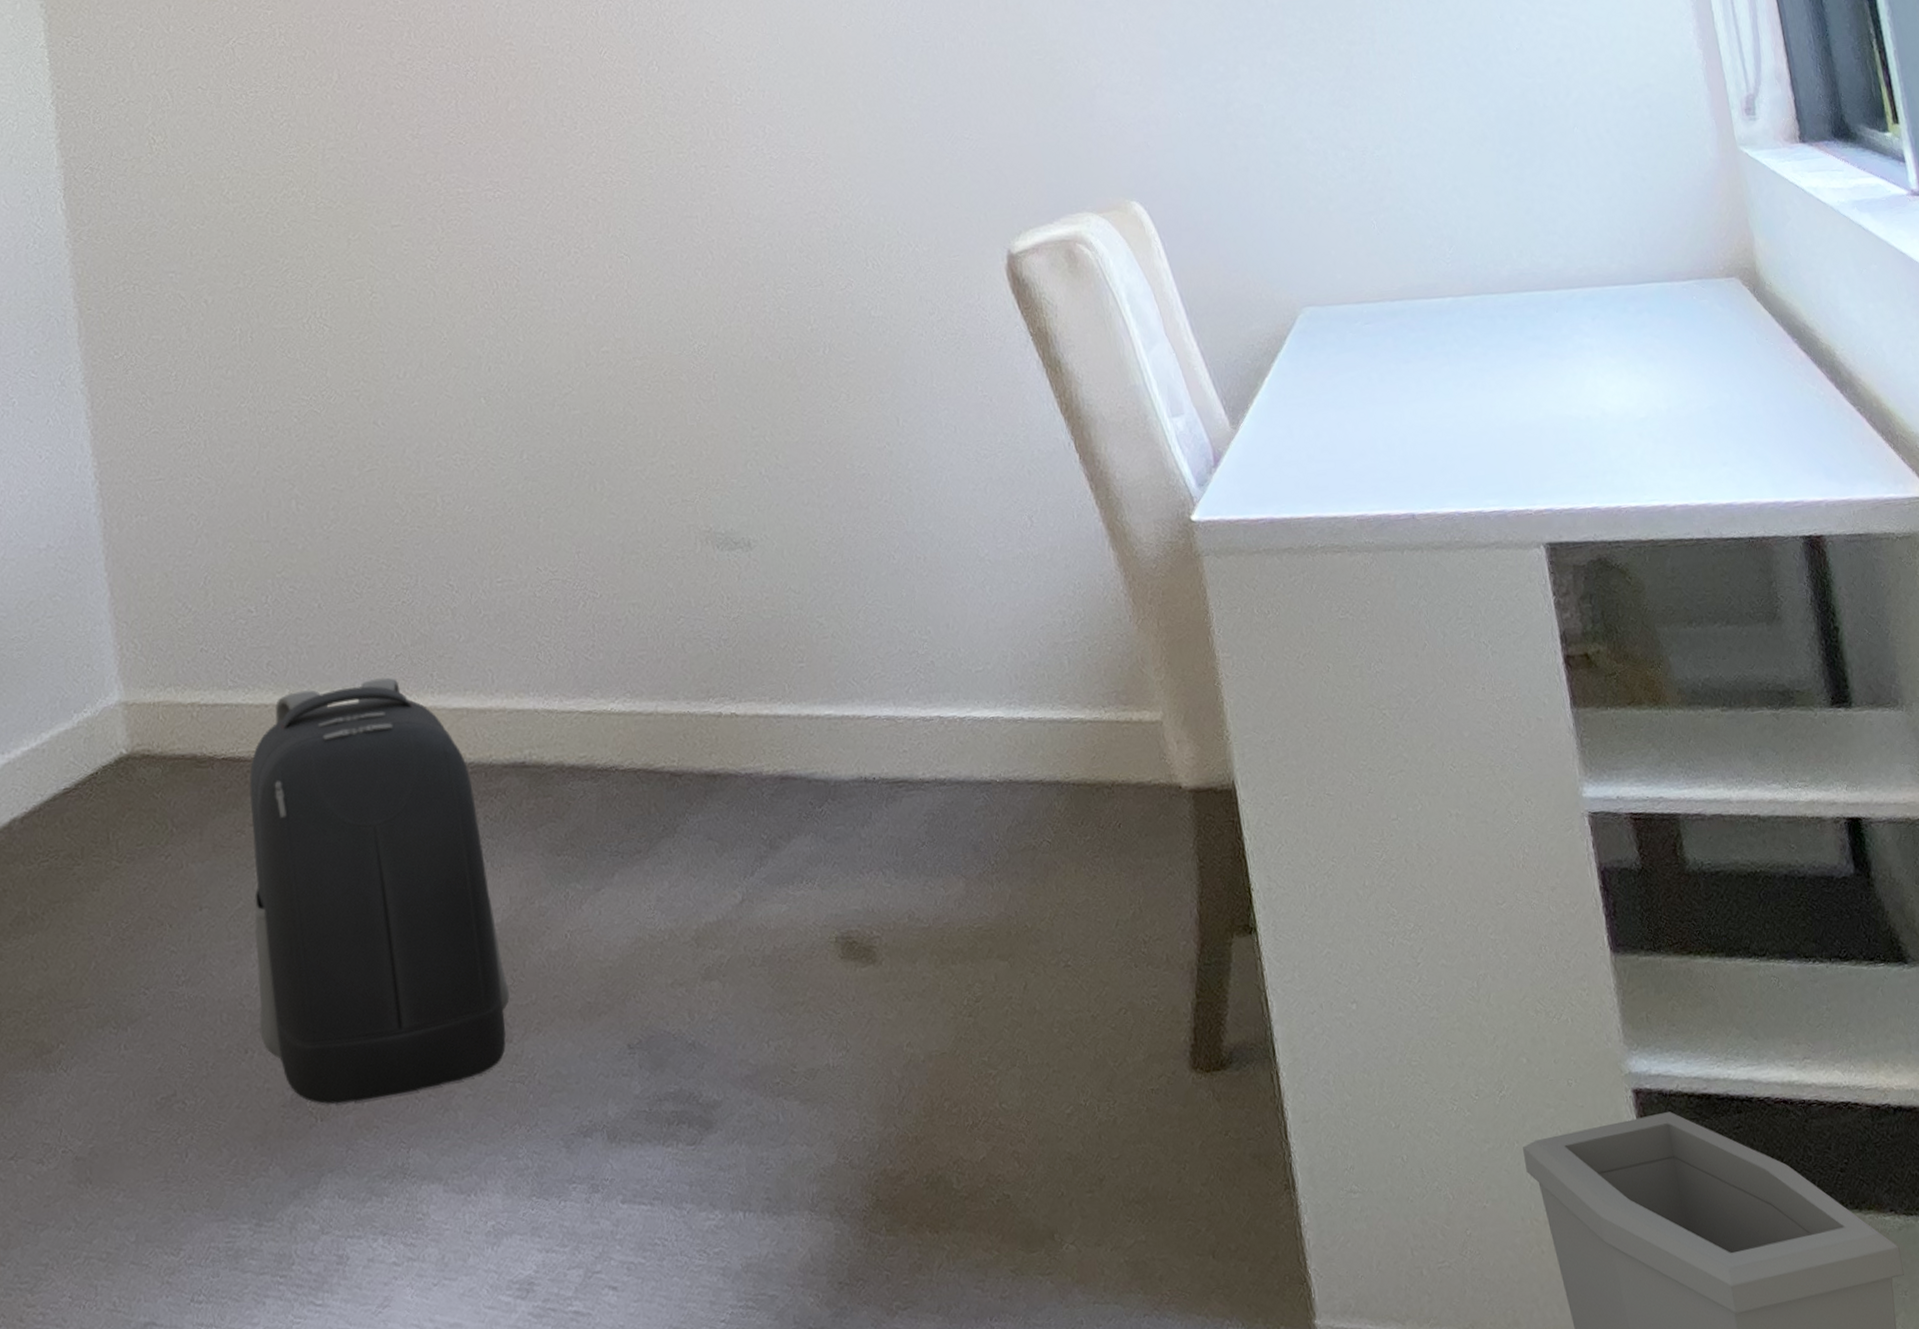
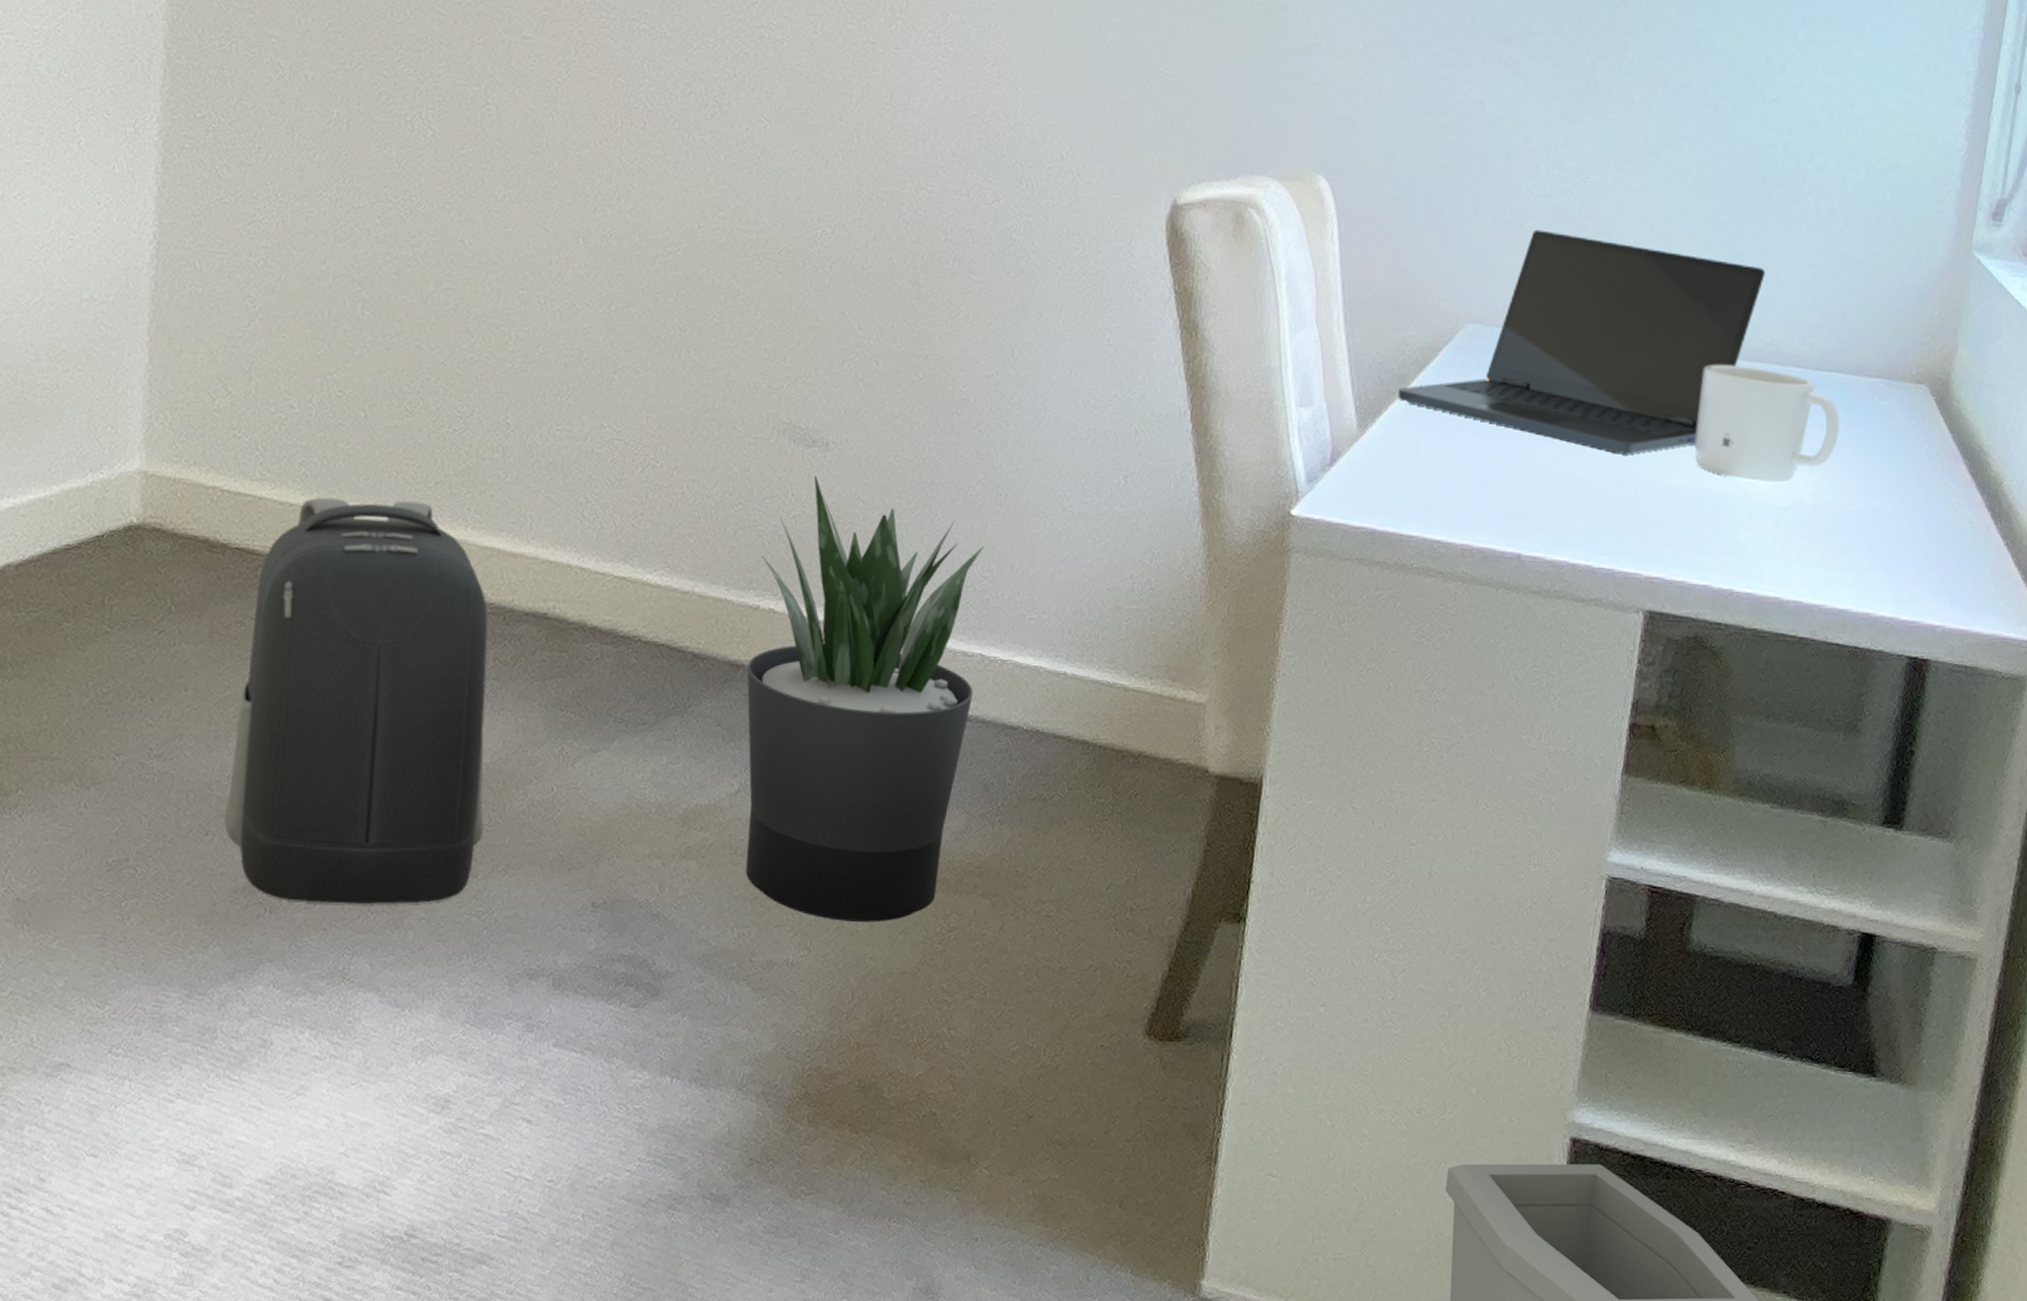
planter: none [712,575,955,1014] -> present [745,475,984,922]
laptop: none [1258,201,1559,400] -> present [1397,229,1766,454]
mug: none [1529,292,1672,400] -> present [1694,364,1840,483]

